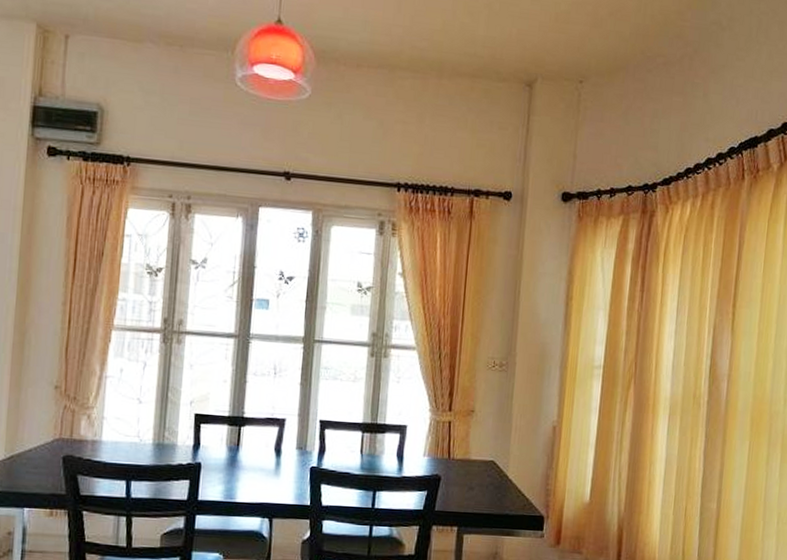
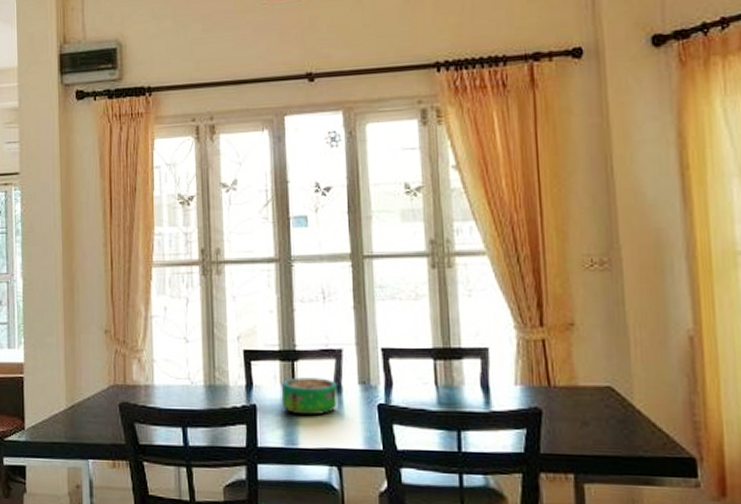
decorative bowl: none [225,440,277,474] -> present [281,377,338,416]

